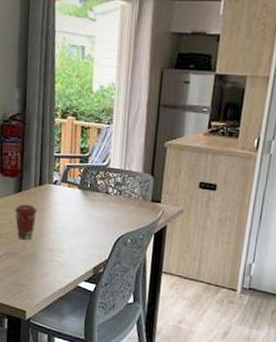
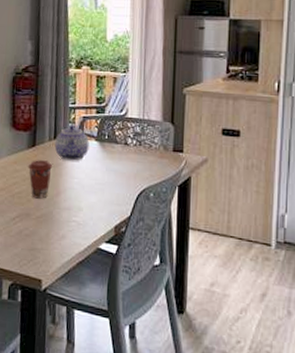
teapot: none [39,173,73,207] -> present [54,125,90,161]

